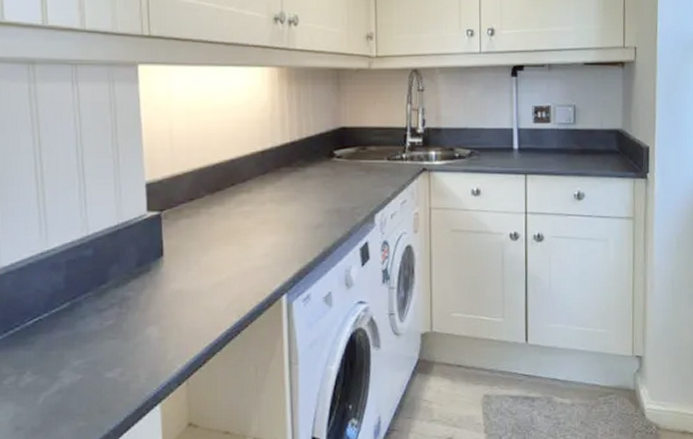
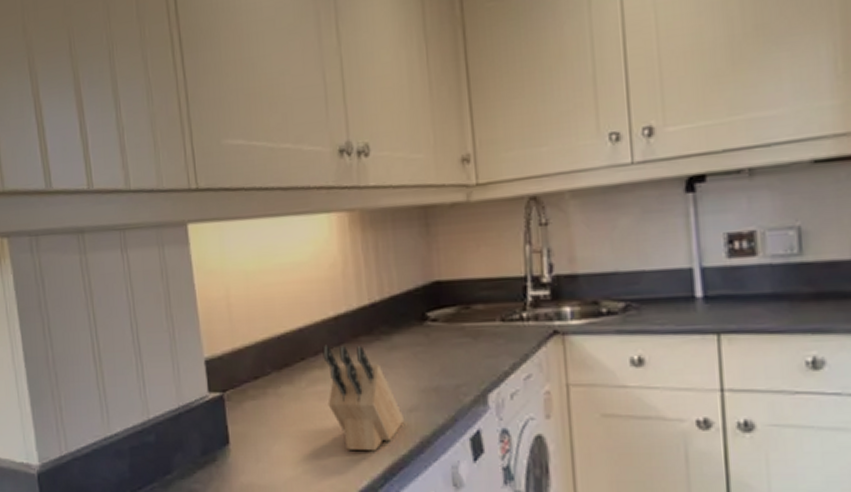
knife block: none [250,173,311,260] -> present [322,344,404,451]

